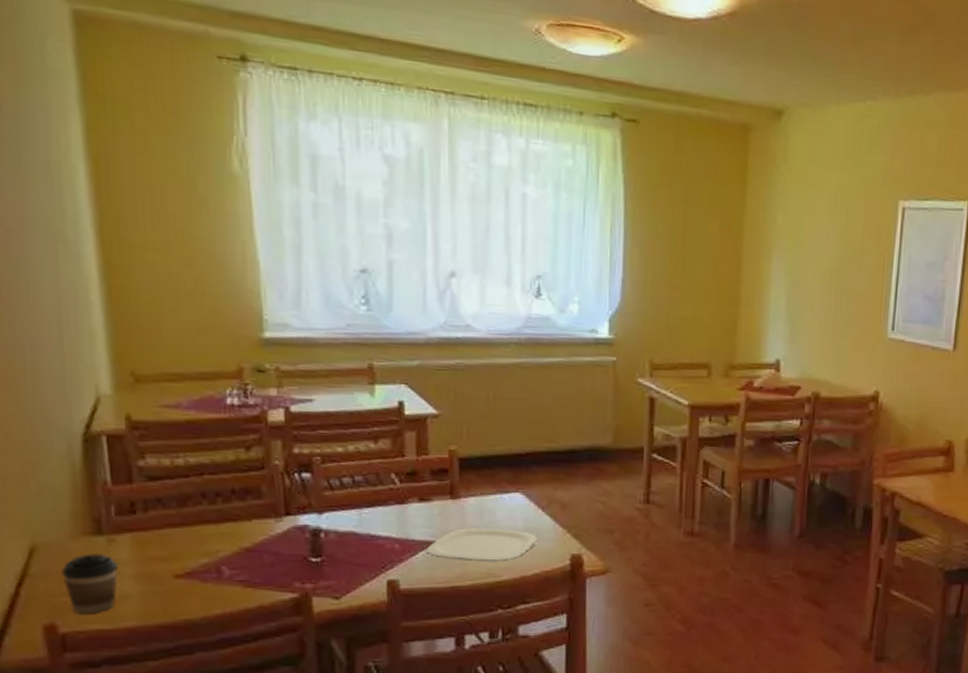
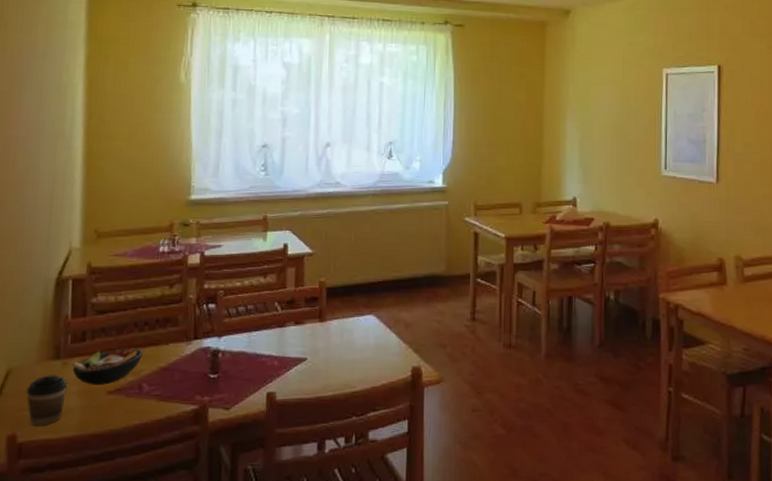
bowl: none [121,524,219,567] -> present [72,348,144,385]
plate: present [427,528,538,562] -> none [299,346,386,375]

